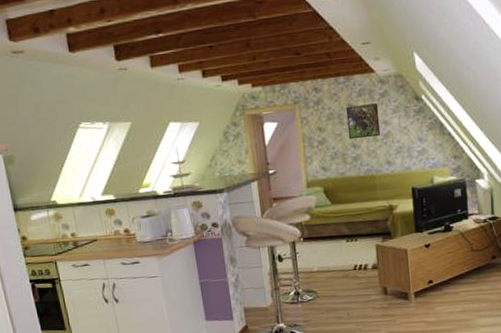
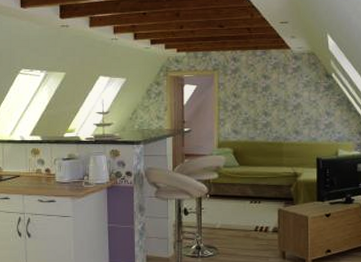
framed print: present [345,103,381,140] -> none [260,77,291,107]

